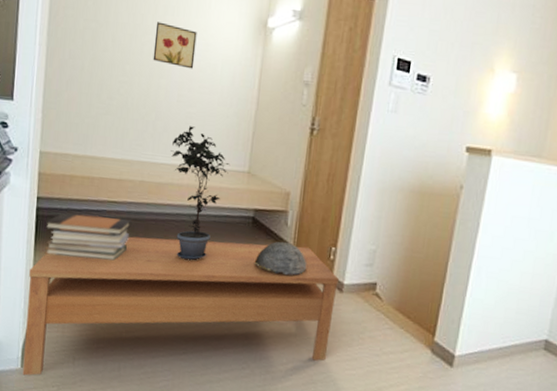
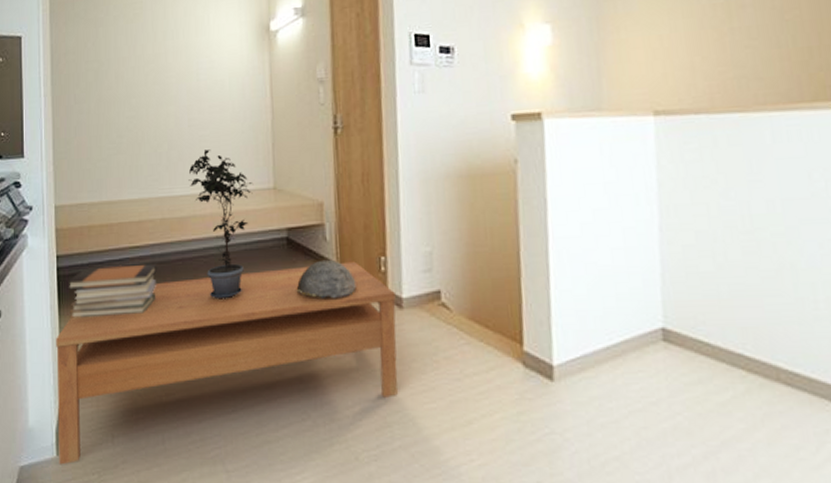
wall art: present [153,22,197,69] -> none [157,48,201,90]

